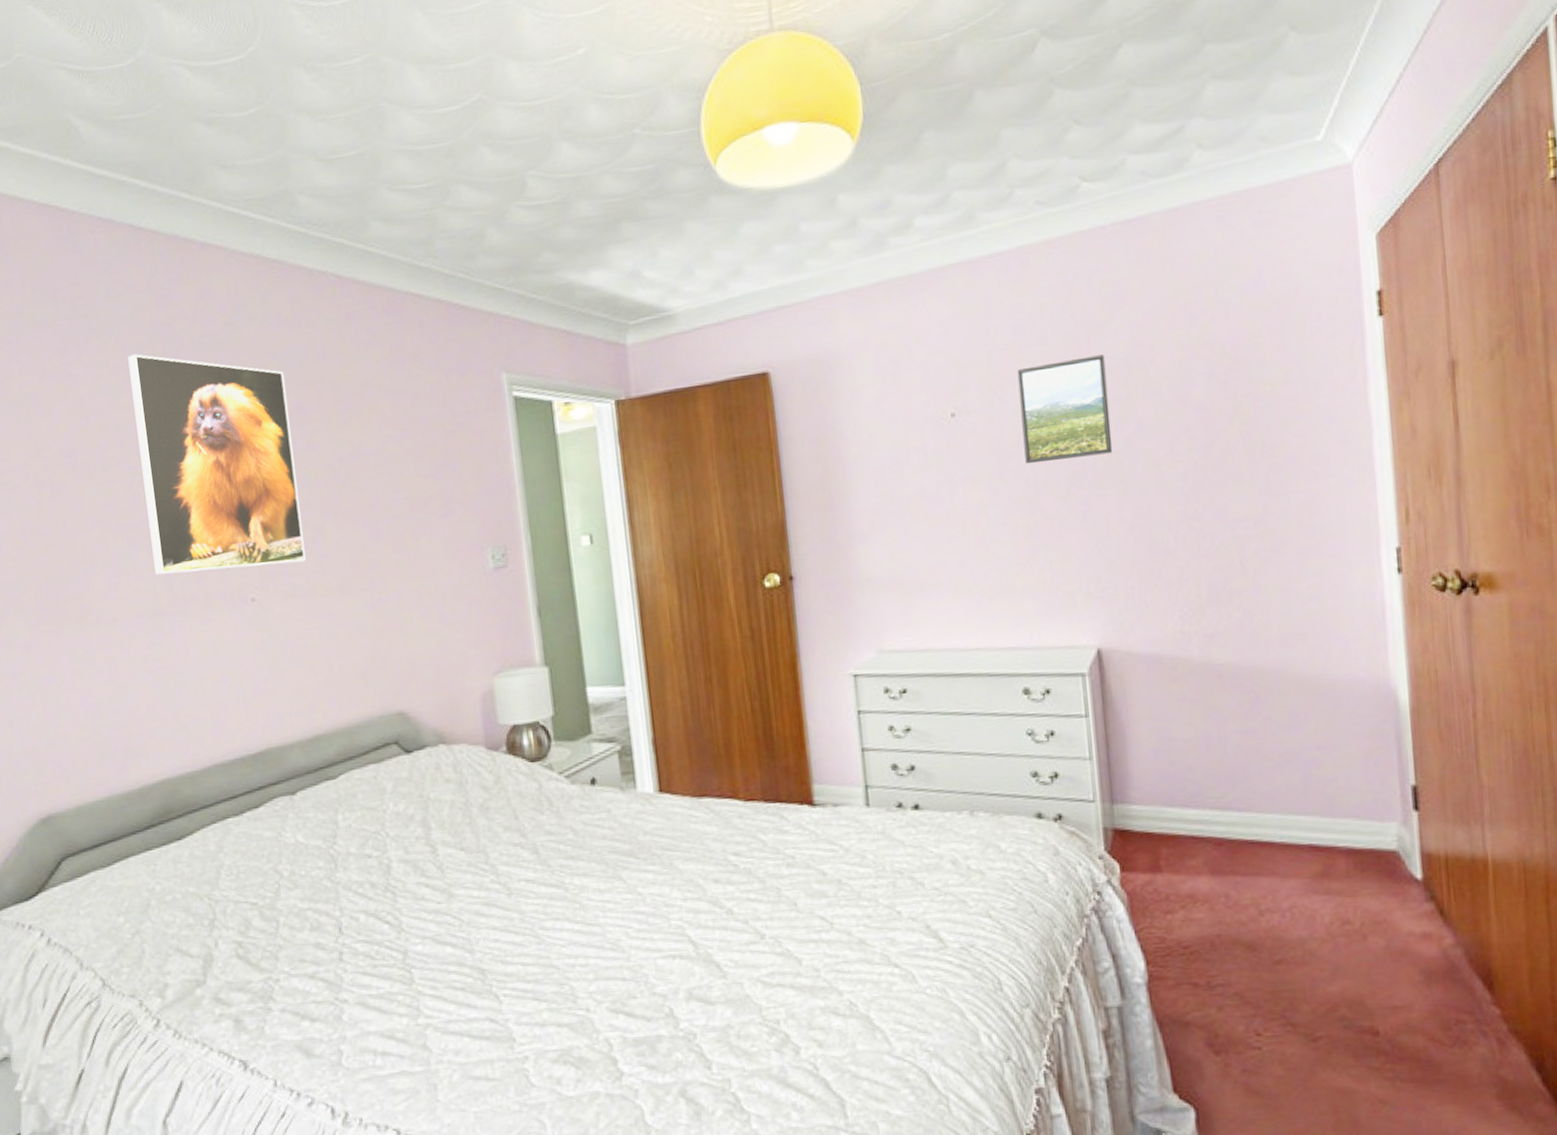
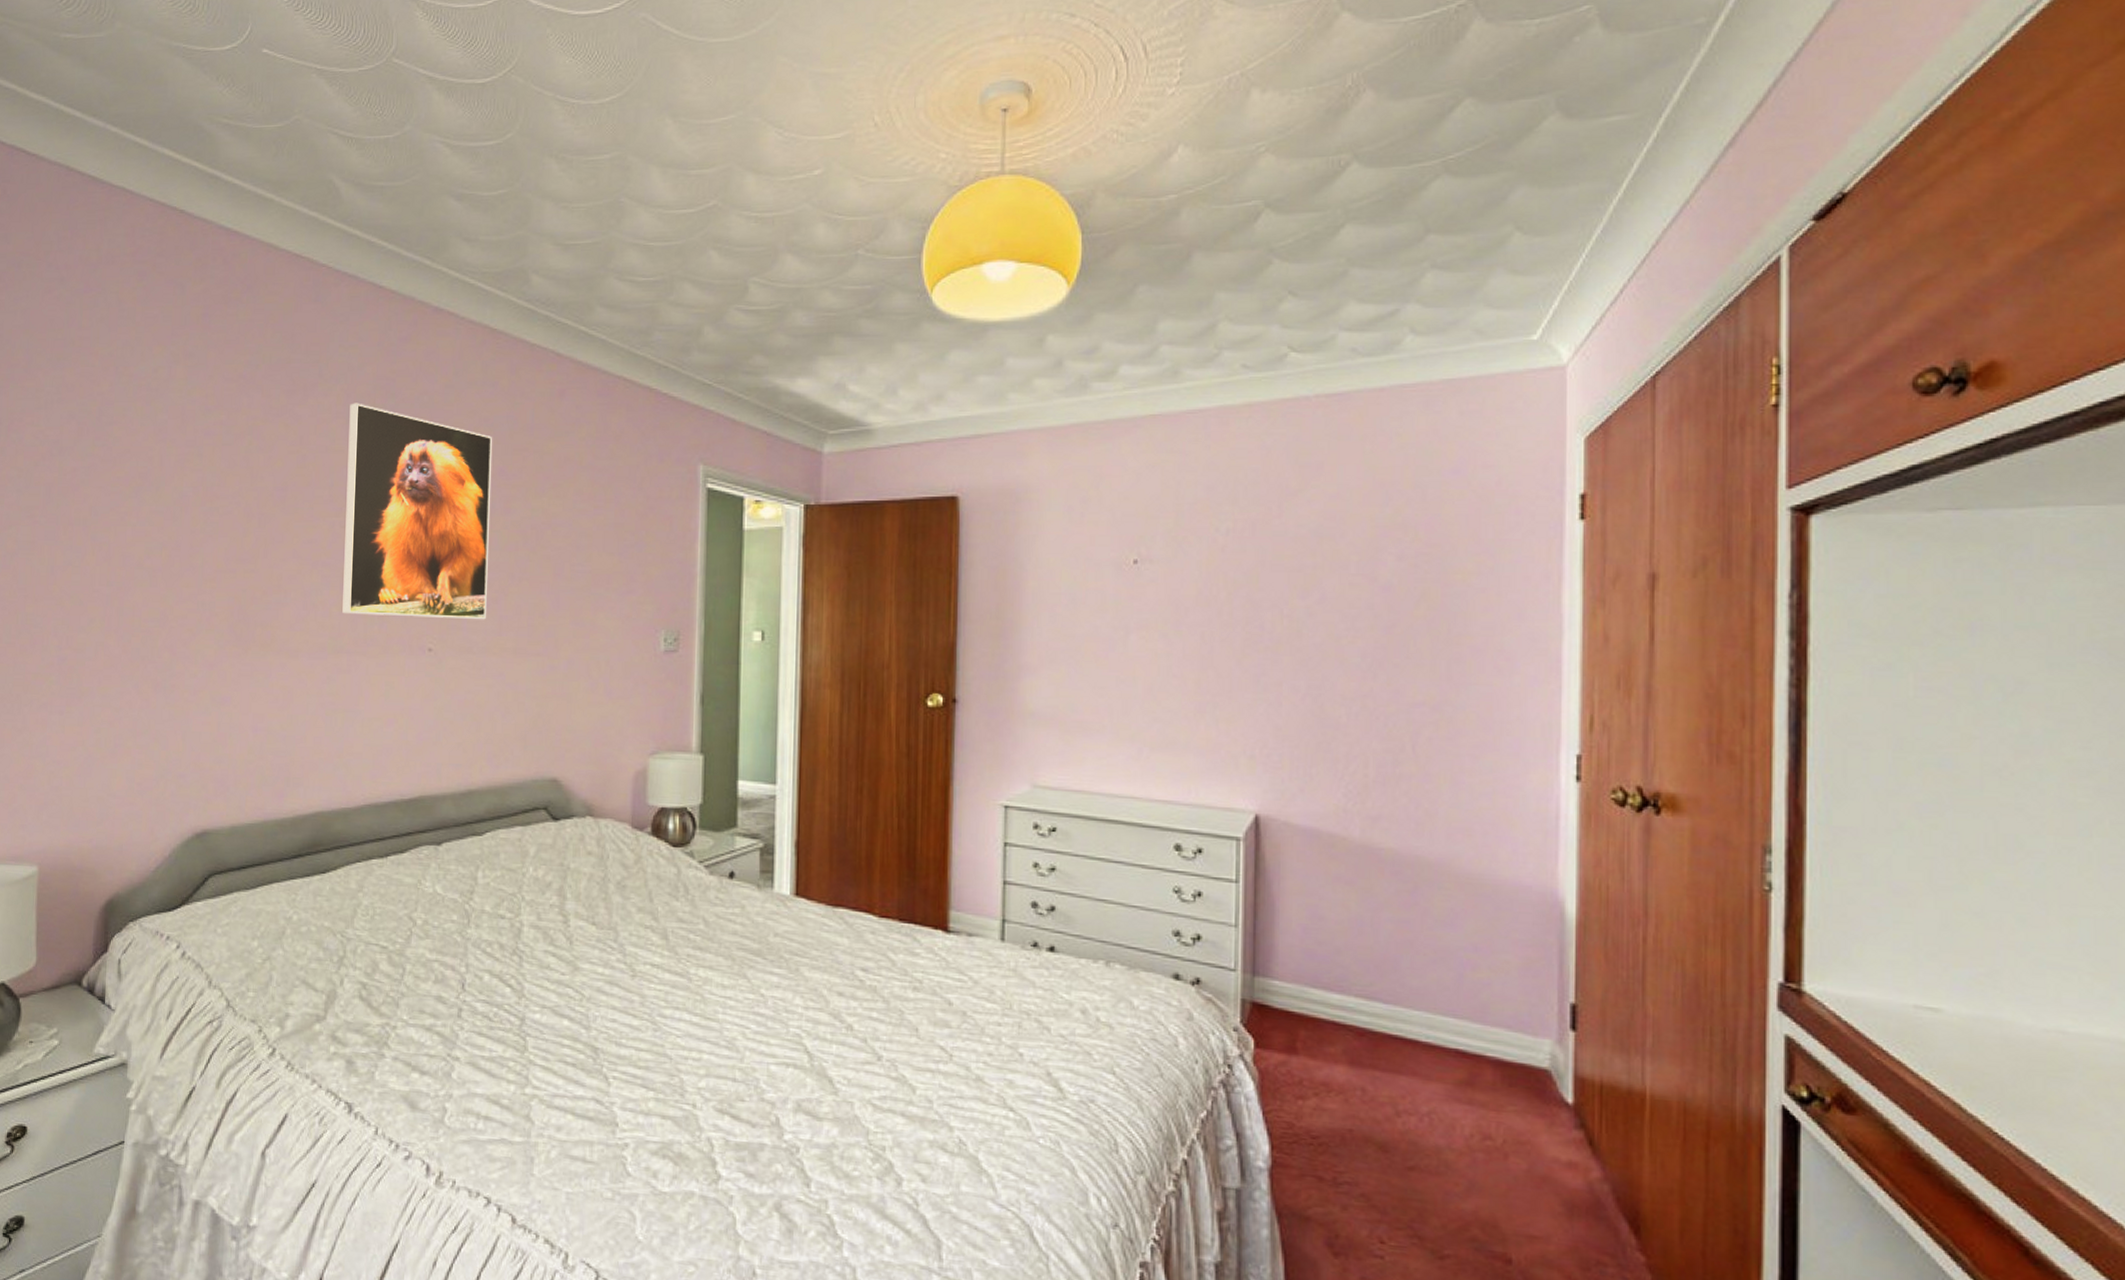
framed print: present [1017,354,1113,464] -> none [1203,522,1295,621]

